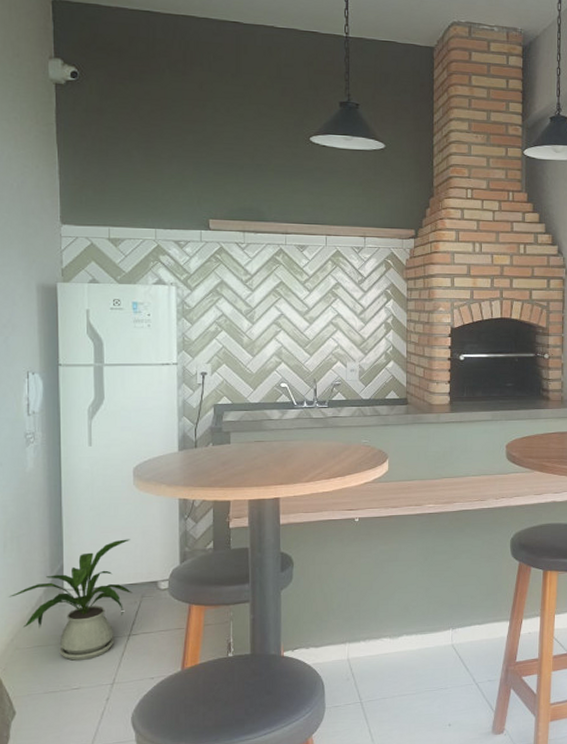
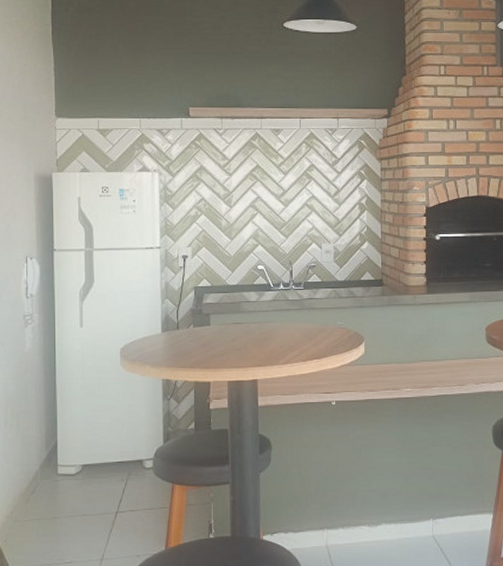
house plant: present [8,539,133,661] -> none [9,418,120,535]

